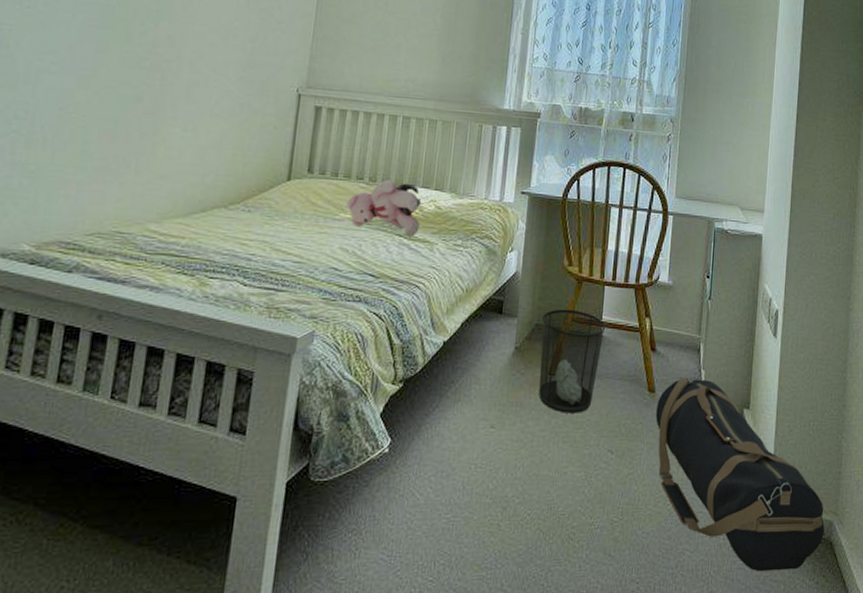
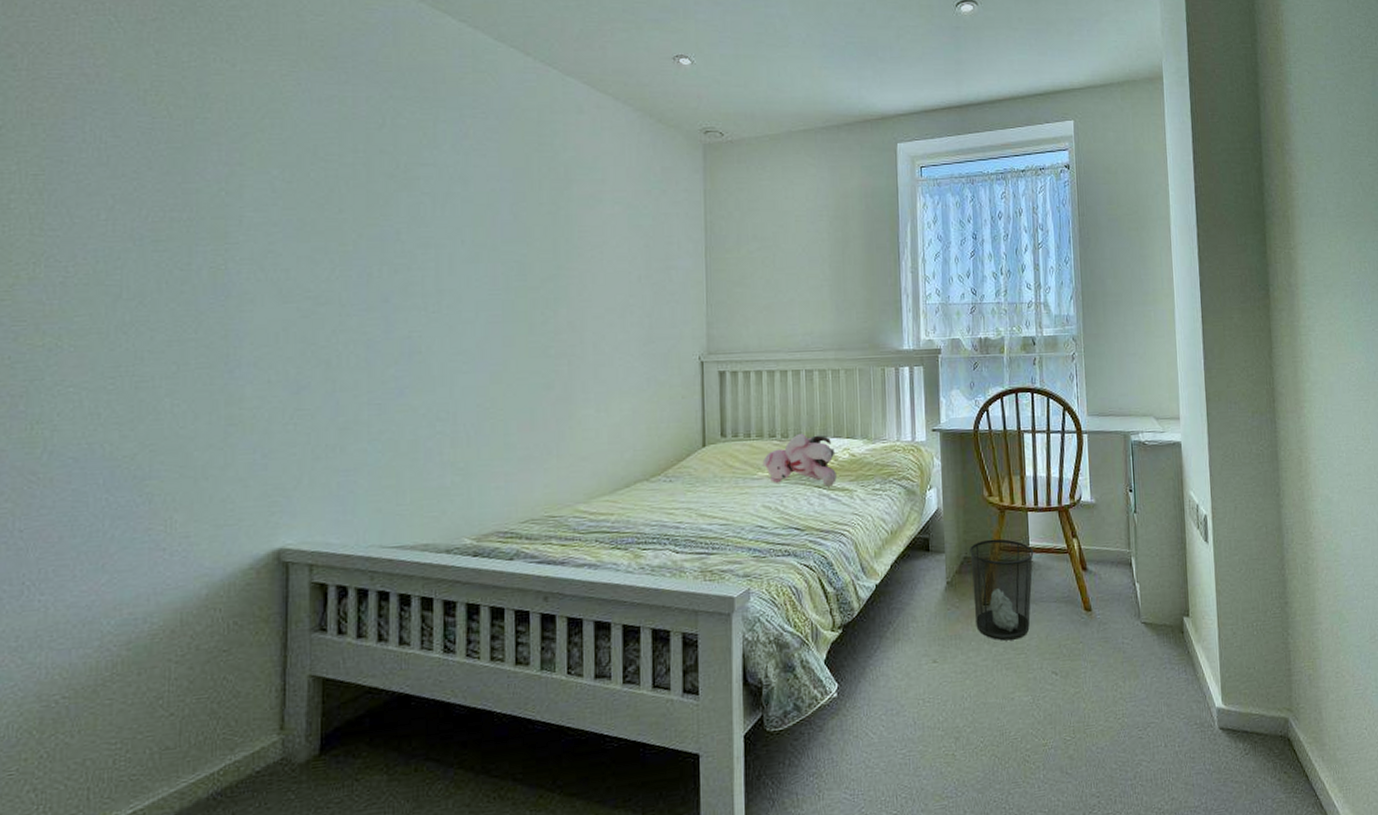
duffel bag: present [656,376,824,572] -> none [1095,590,1281,775]

